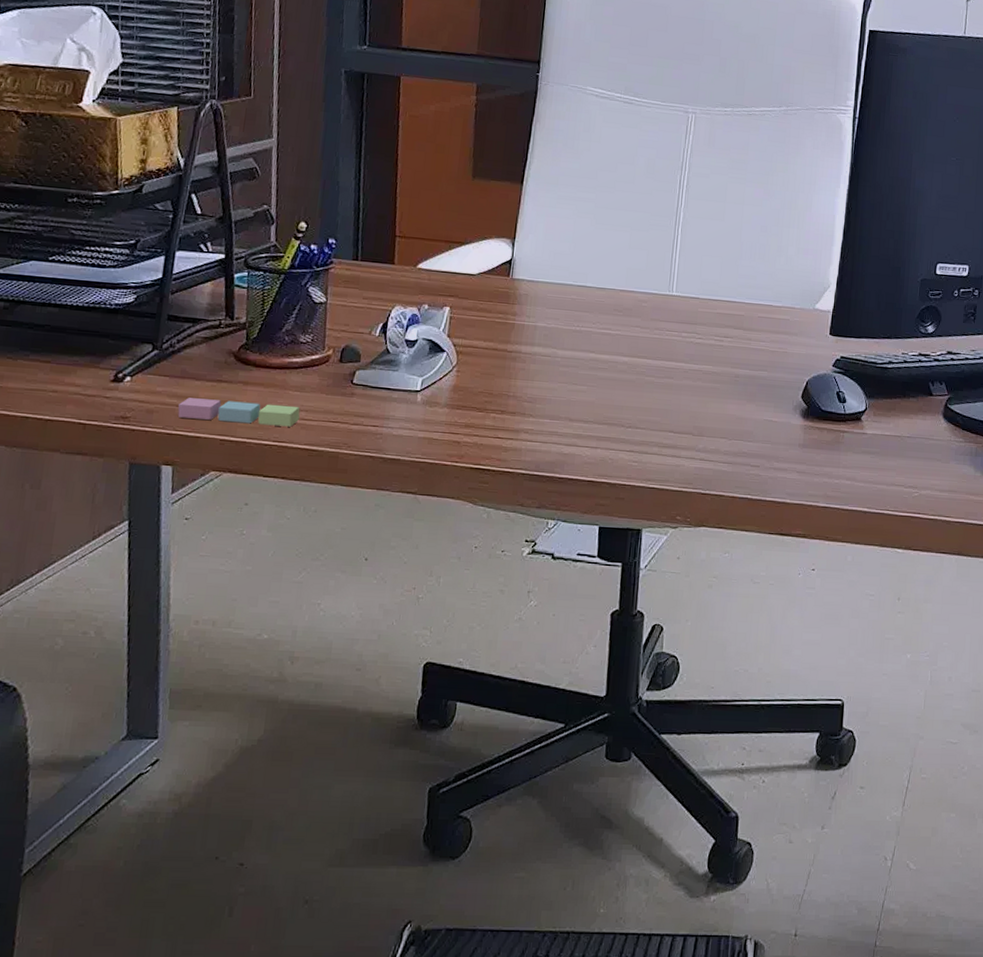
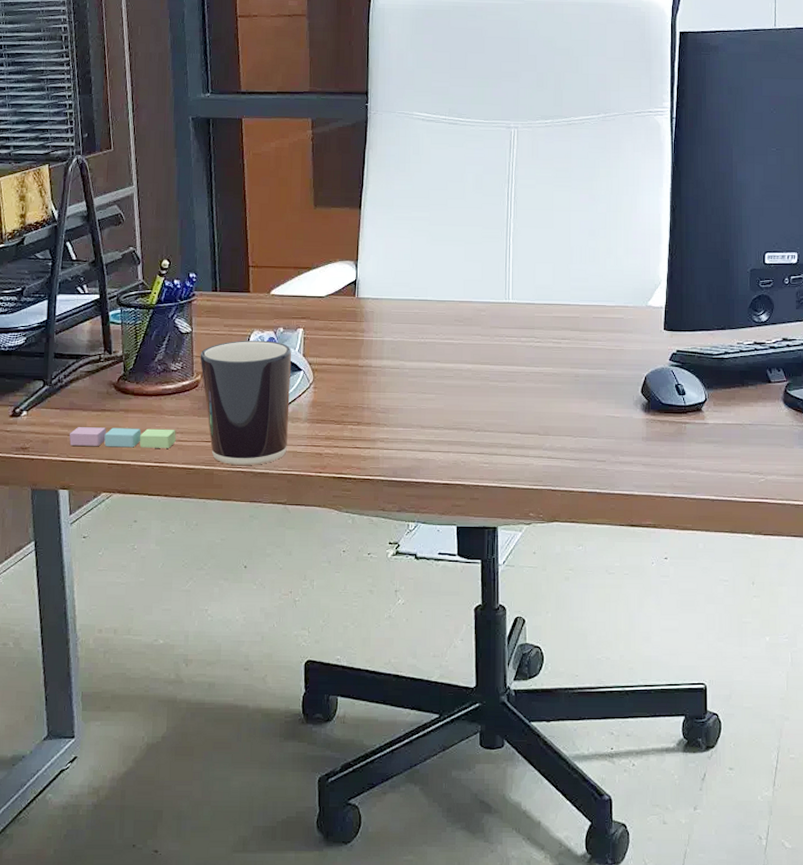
mug: none [333,315,436,451] -> present [200,340,292,466]

